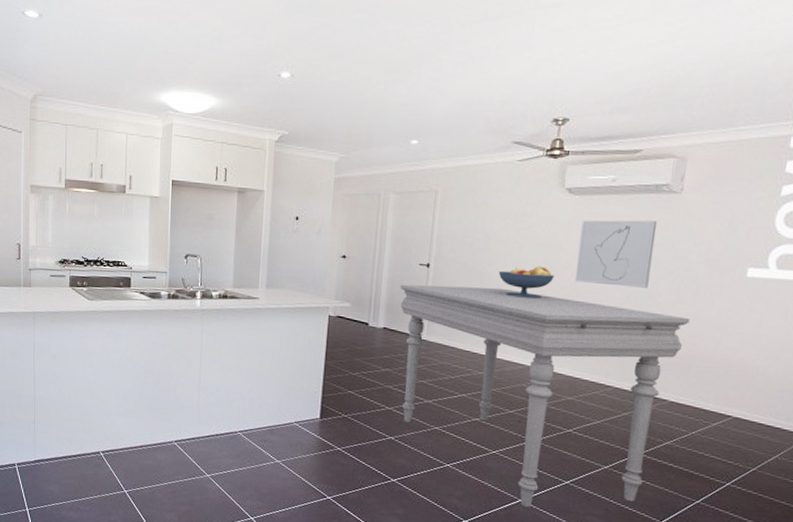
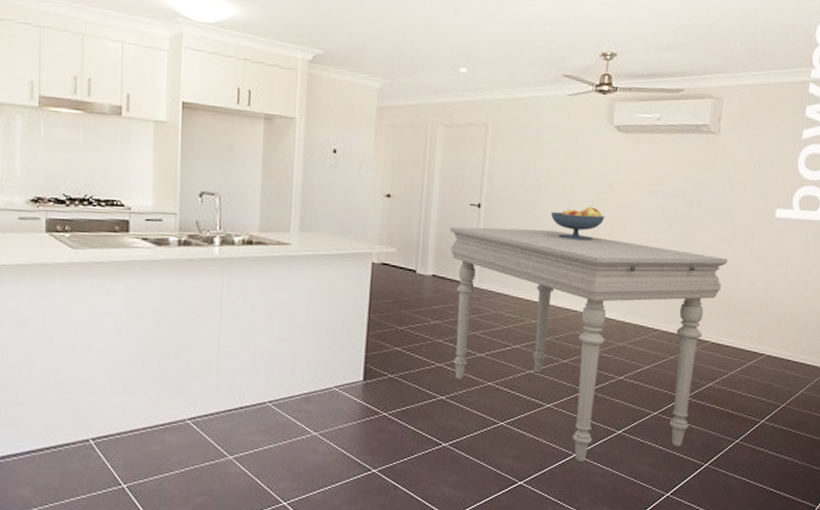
wall art: present [575,220,658,288] -> none [624,159,698,229]

